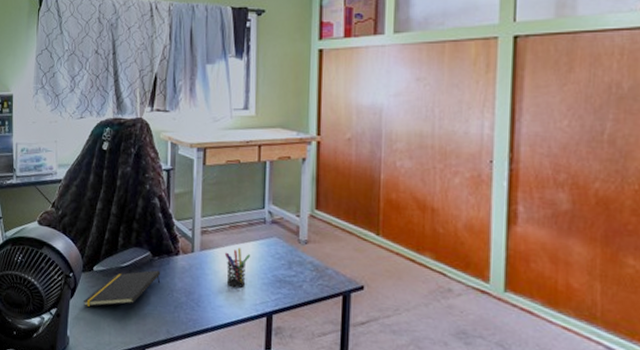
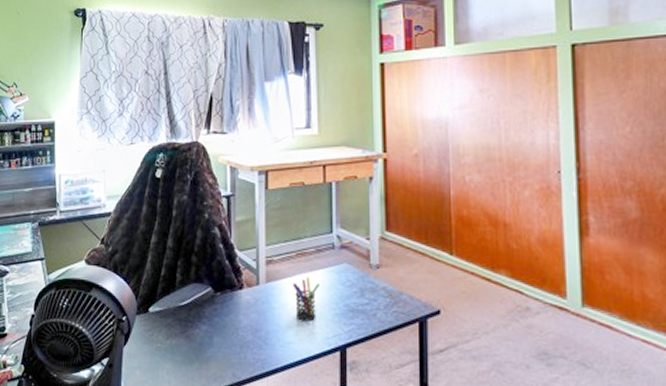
notepad: present [84,270,160,307] -> none [139,307,223,354]

